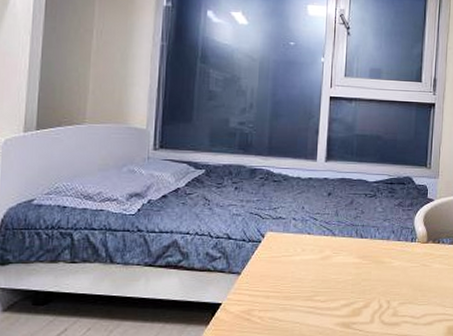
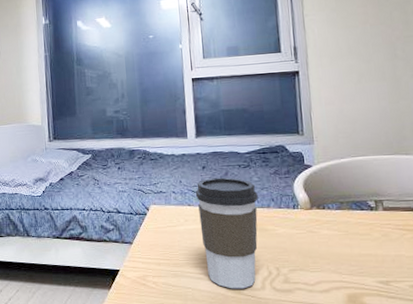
coffee cup: none [317,206,380,323] -> present [195,177,258,289]

